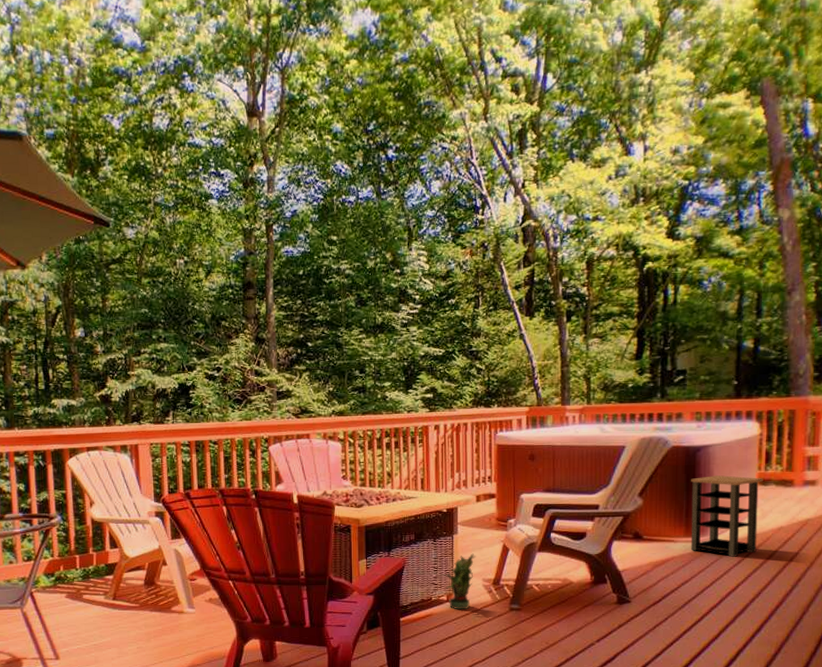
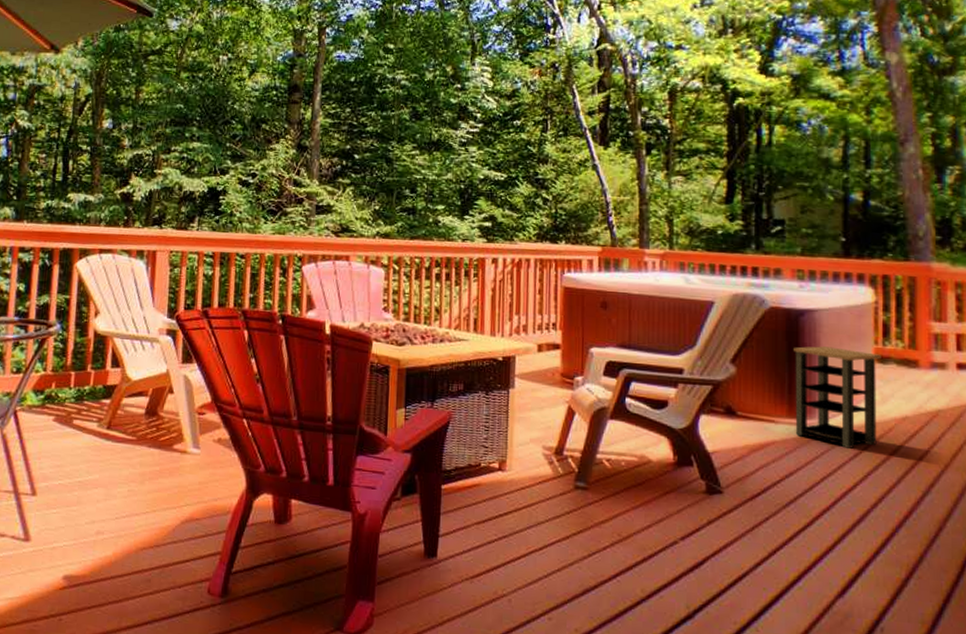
potted plant: present [440,553,476,609] -> none [492,413,536,482]

